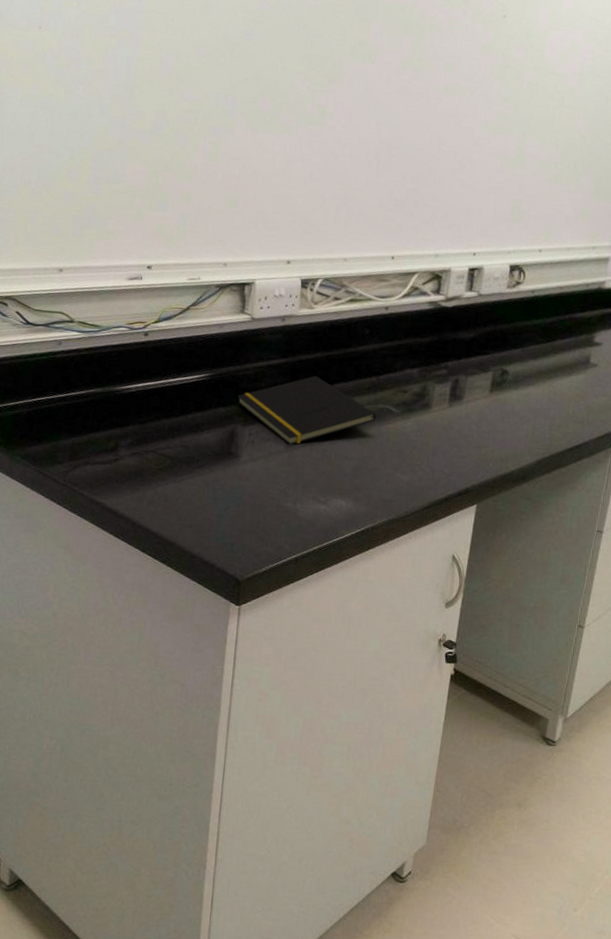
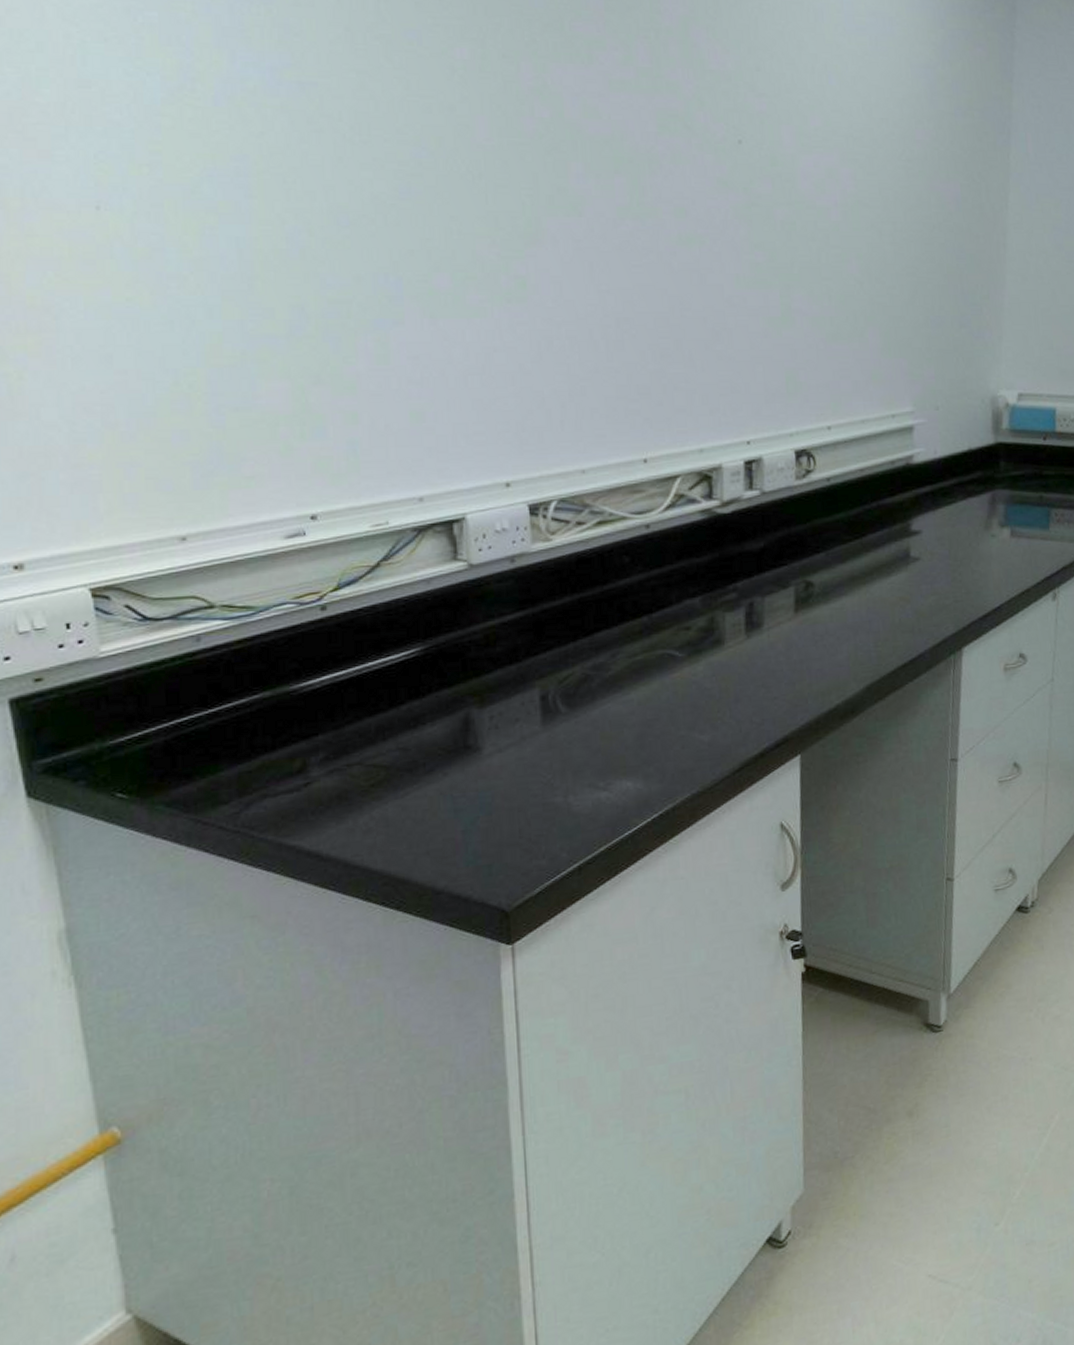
notepad: present [237,376,377,445] -> none [464,627,656,722]

